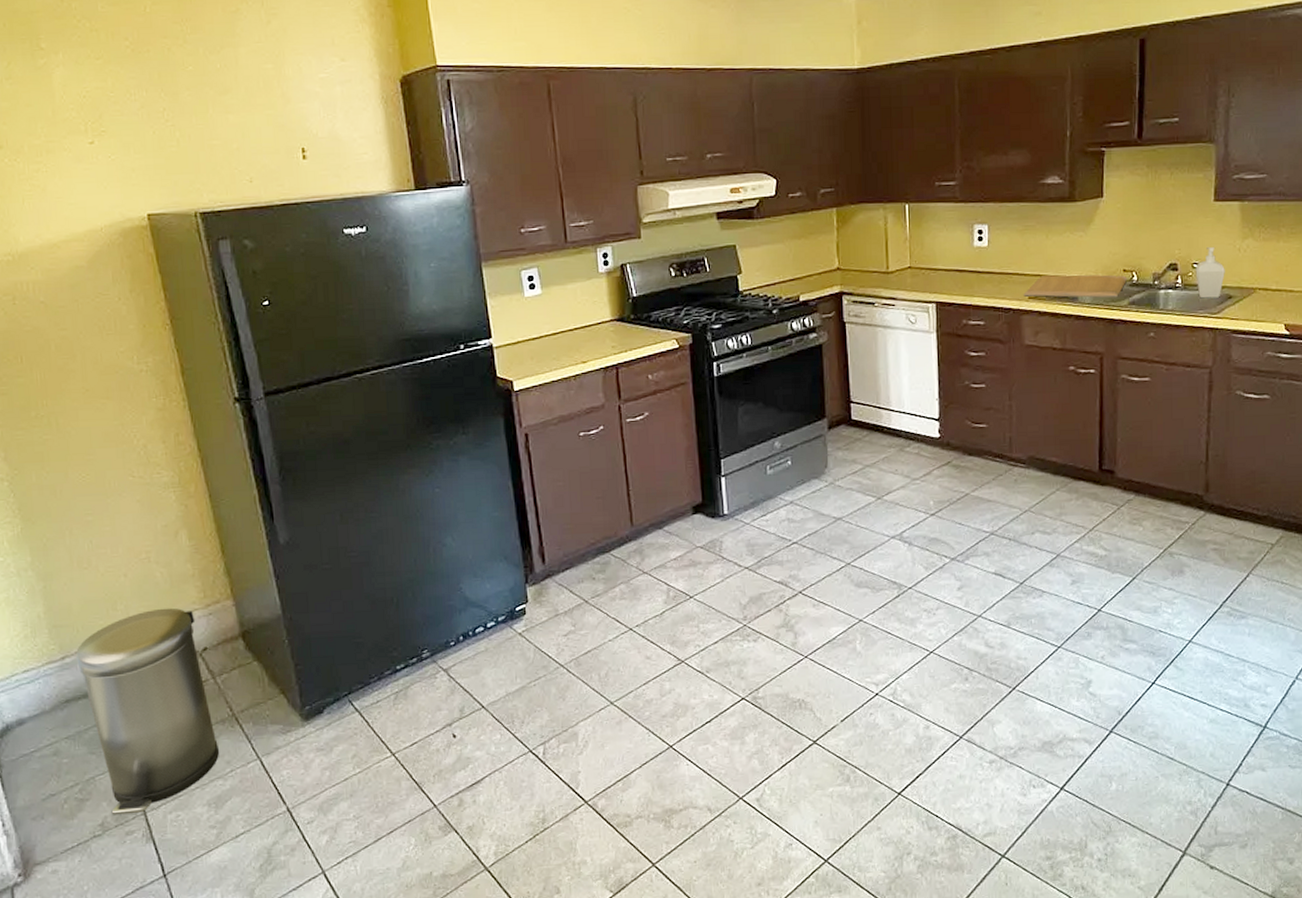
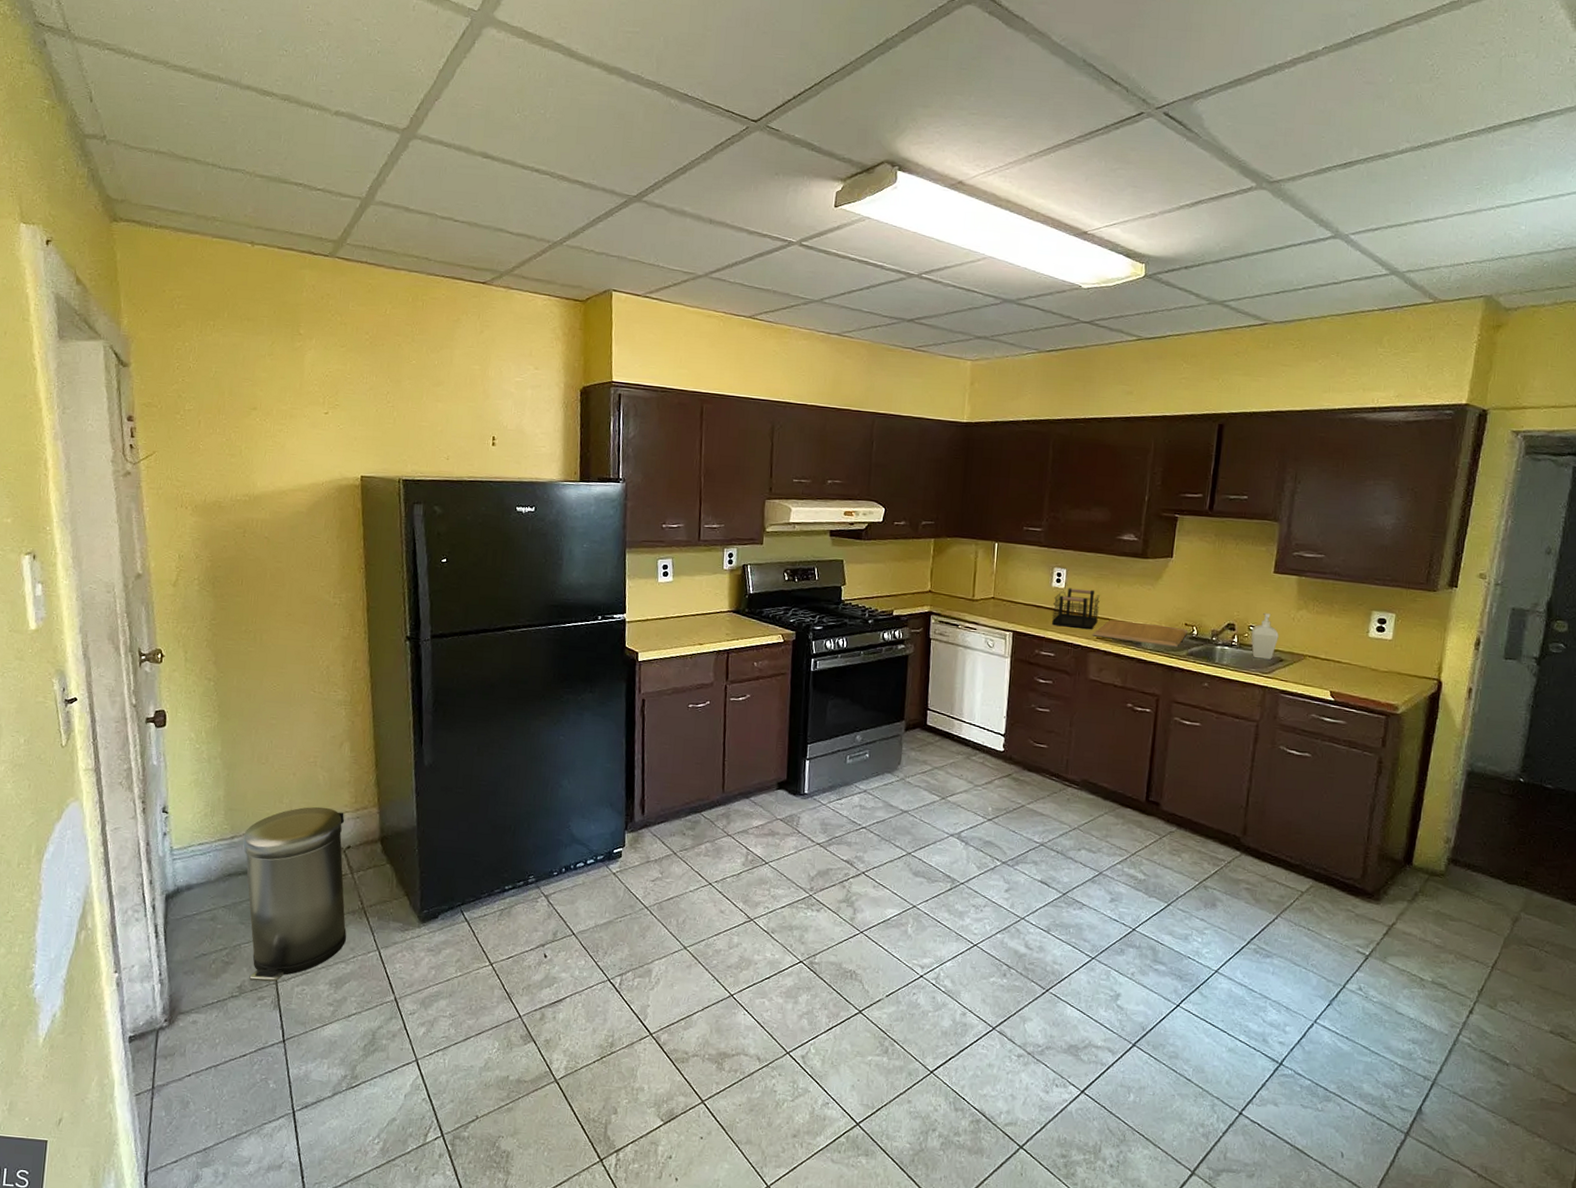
dish rack: none [977,244,1028,290] -> present [1052,588,1100,630]

